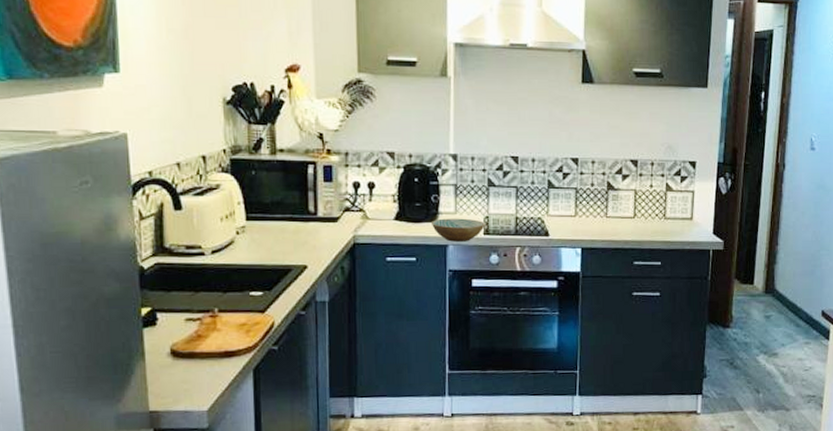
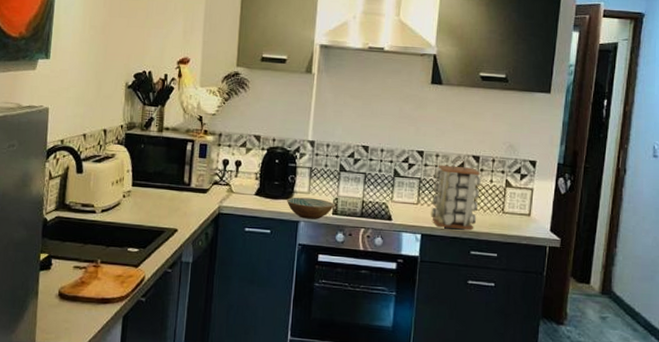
spice rack: none [590,163,640,240] -> present [431,157,481,231]

